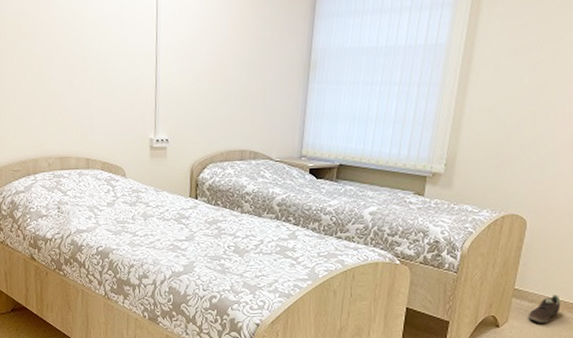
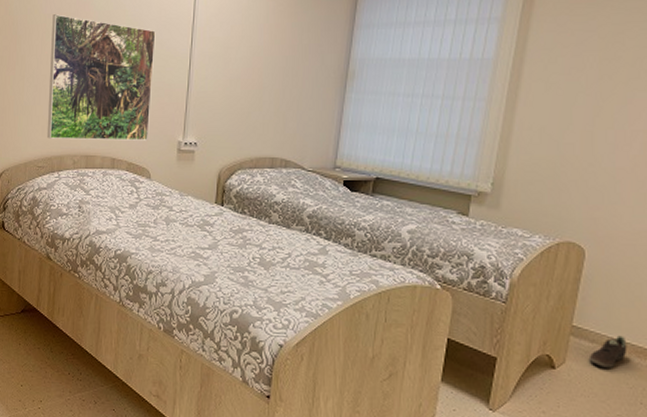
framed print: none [13,13,121,143] -> present [46,14,156,141]

